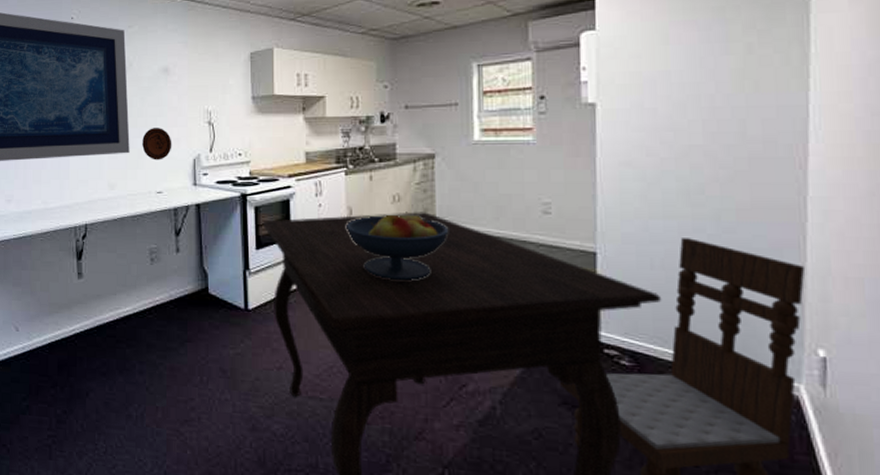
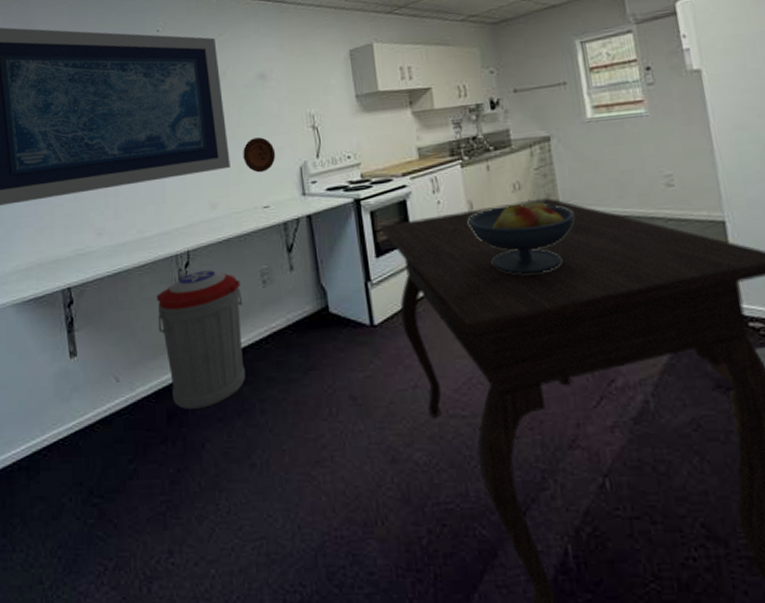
trash can: none [55,243,132,363] -> present [156,270,245,409]

